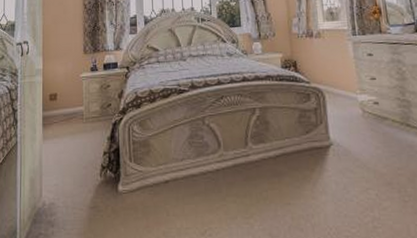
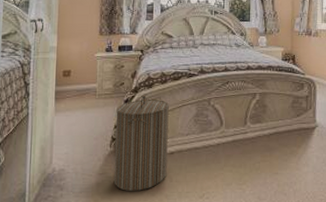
laundry hamper: none [104,115,163,228] -> present [113,94,169,192]

